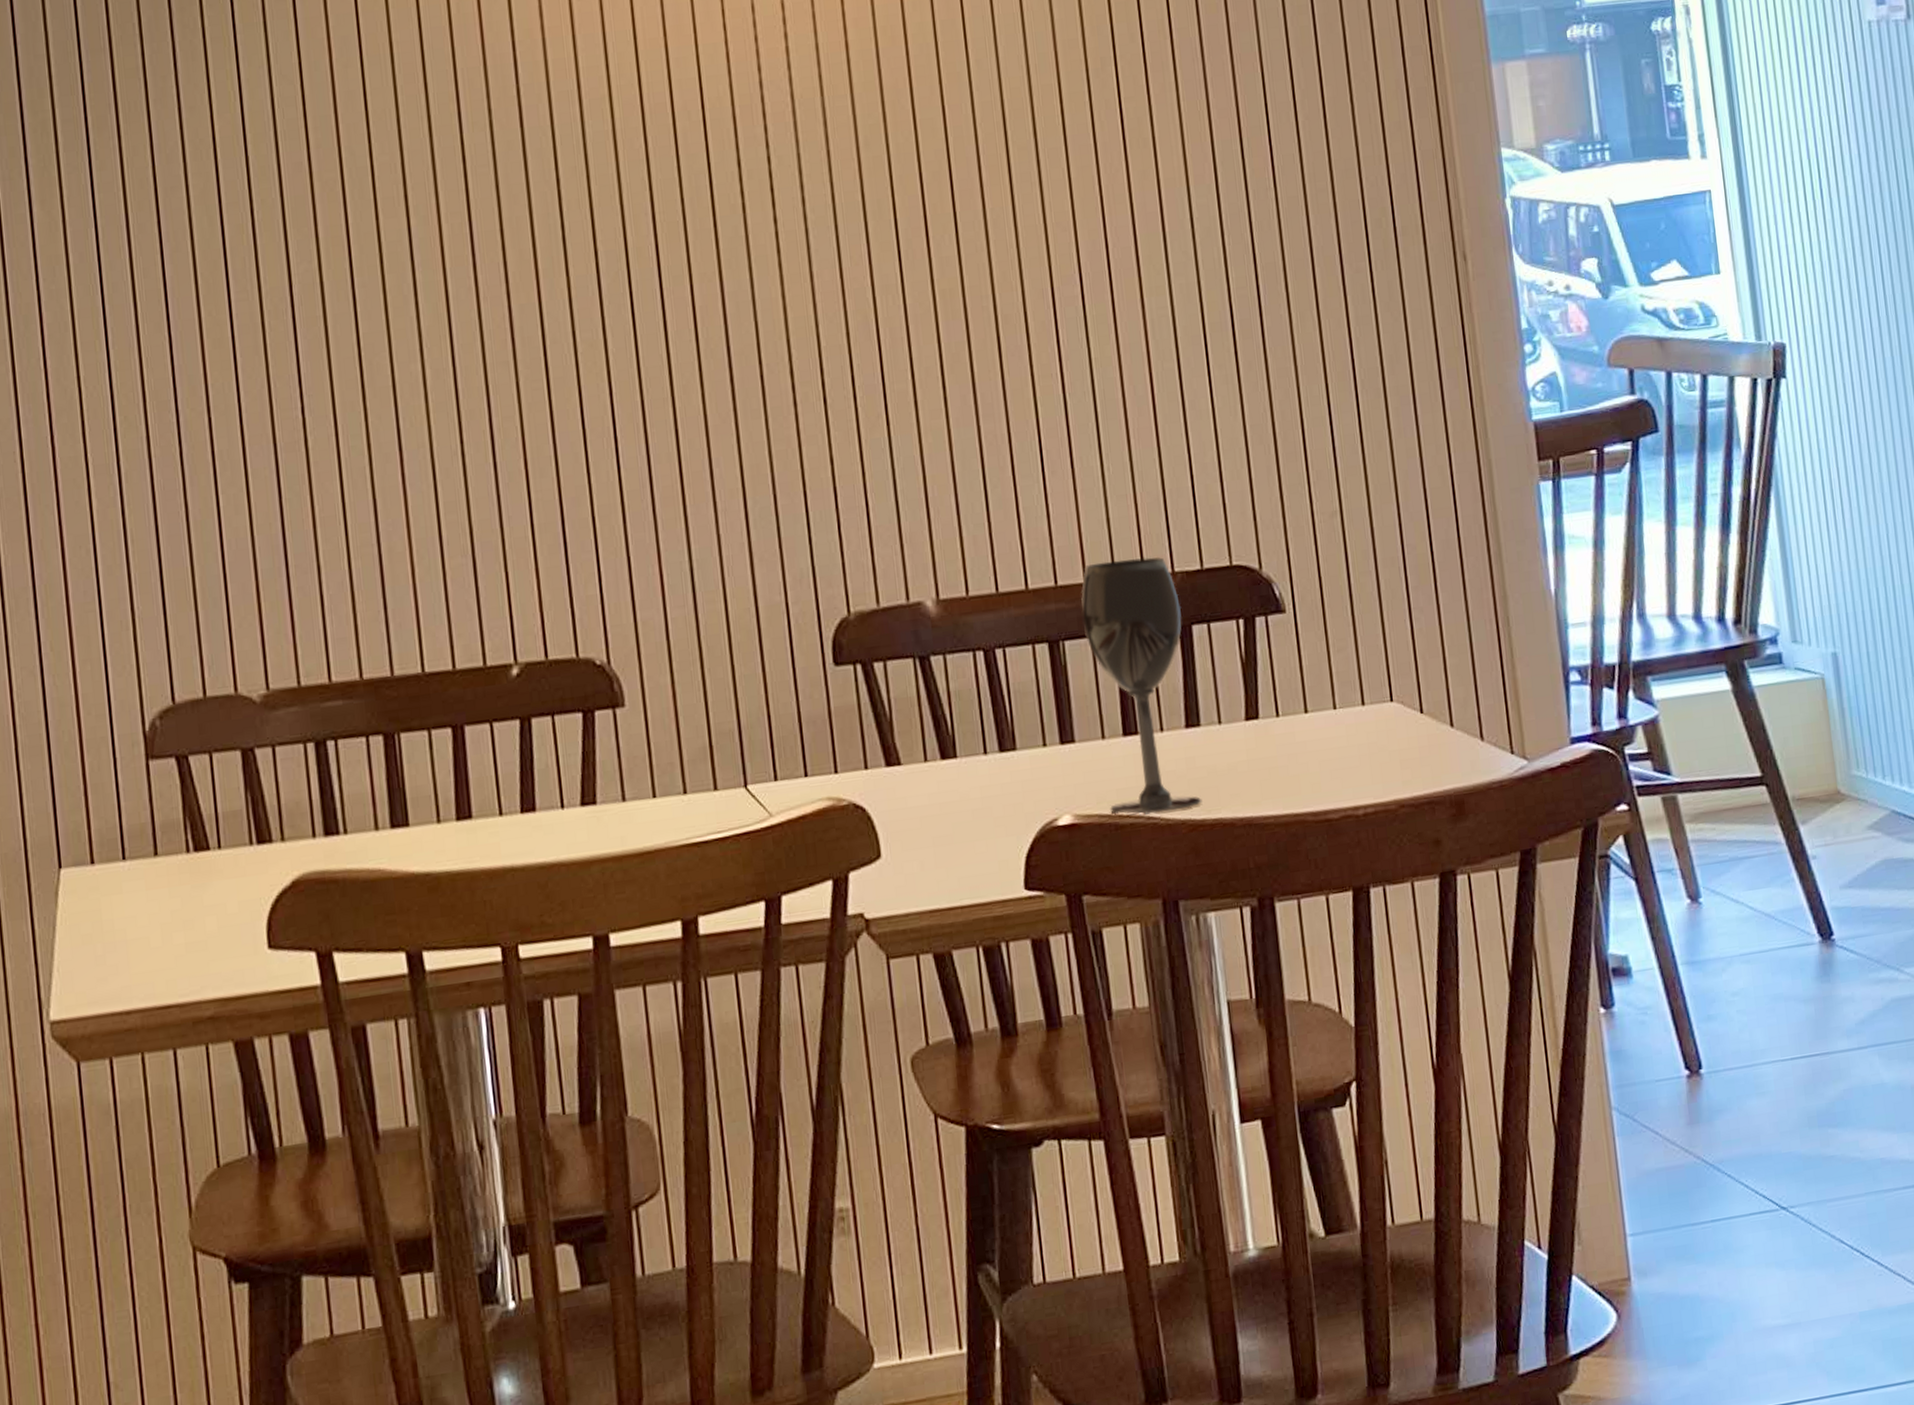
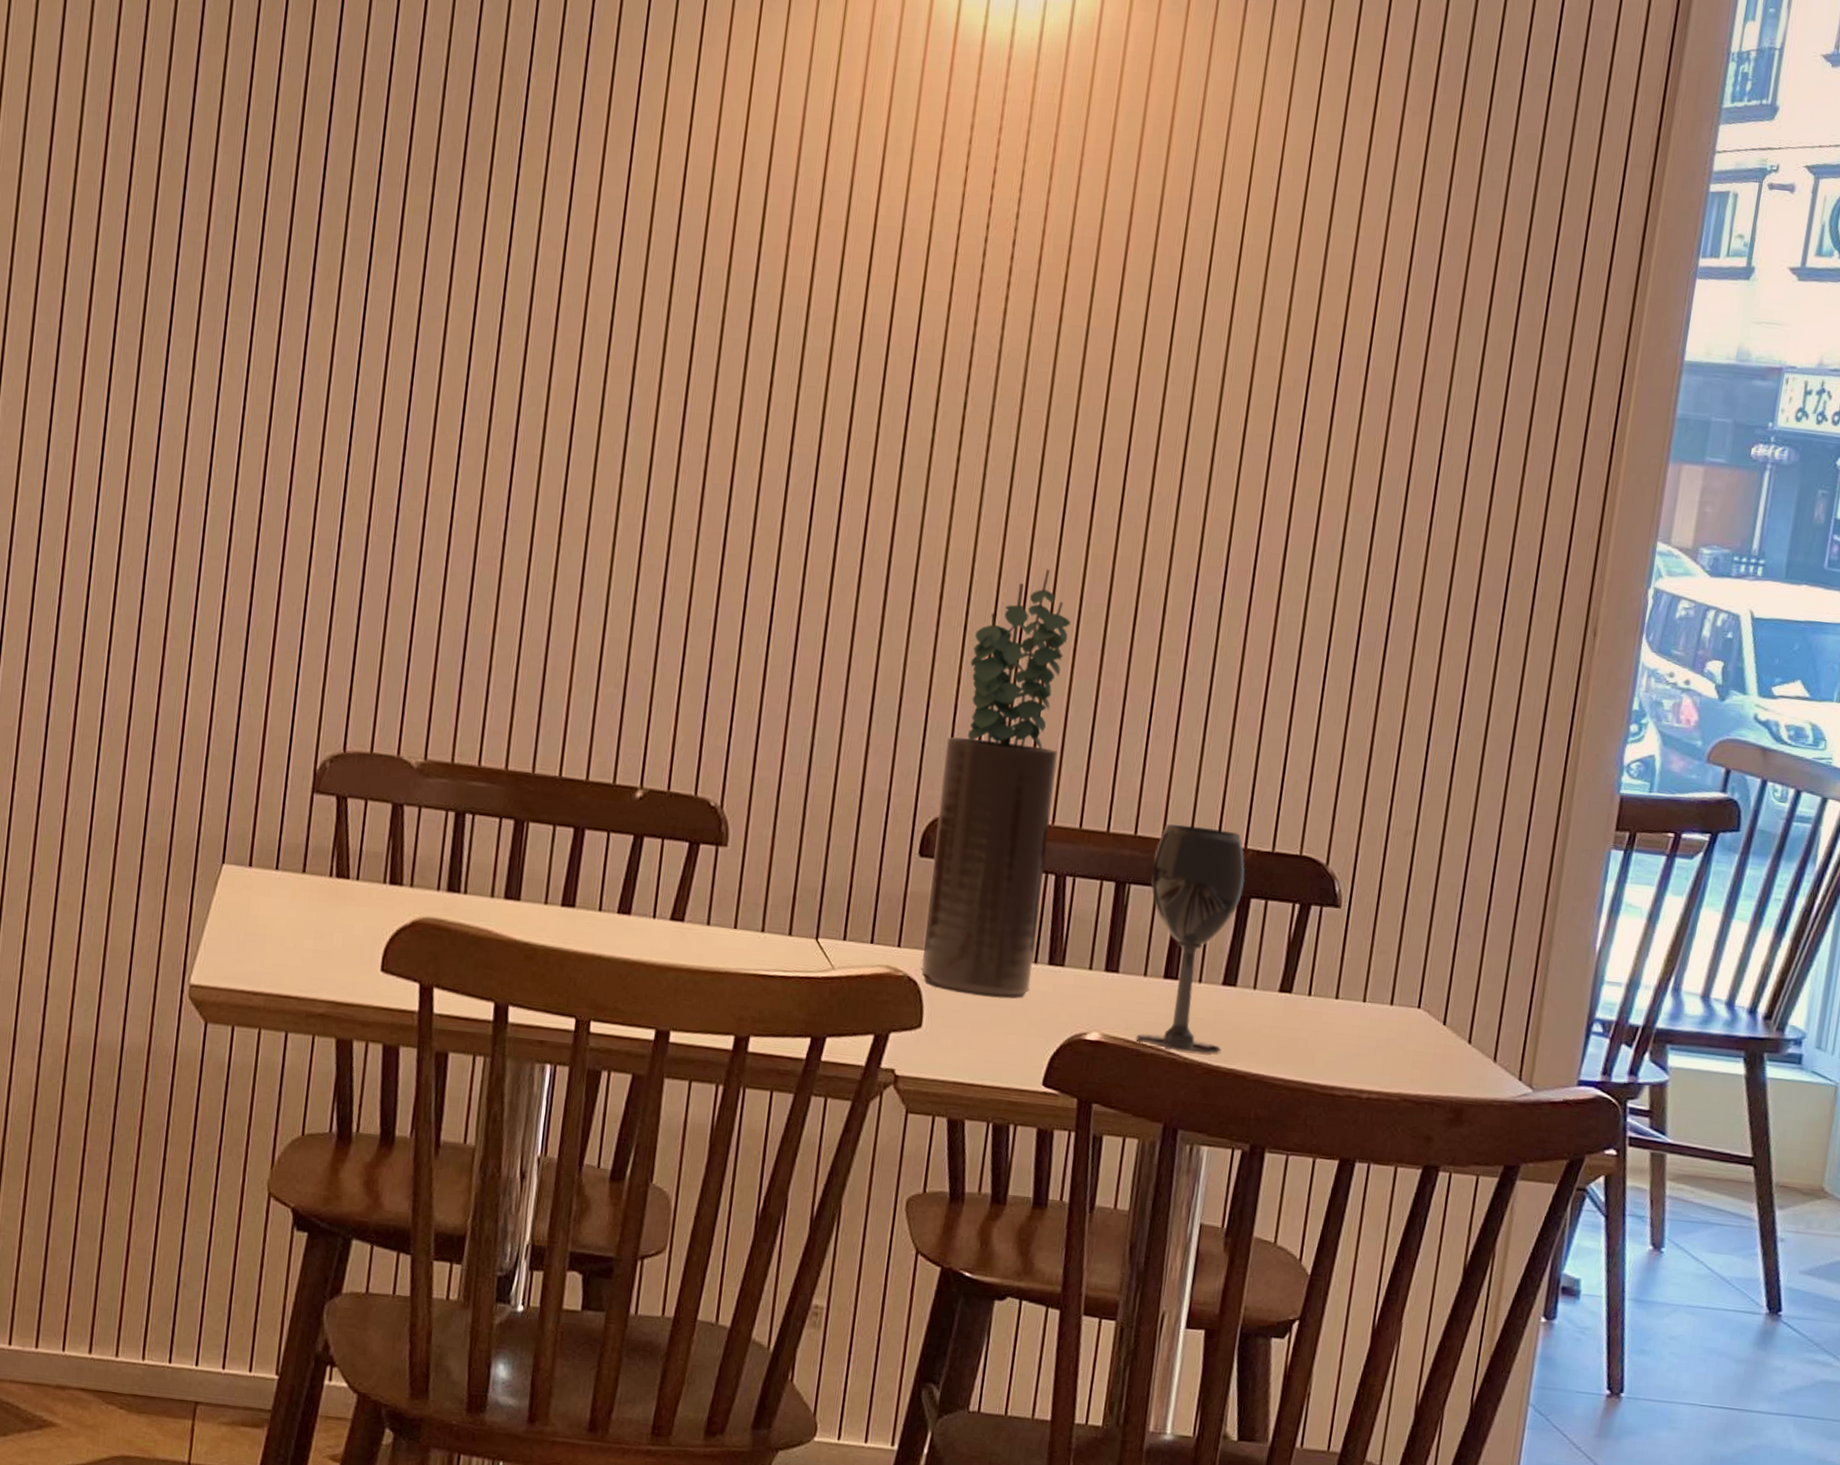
vase: none [834,317,986,810] -> present [921,569,1070,999]

